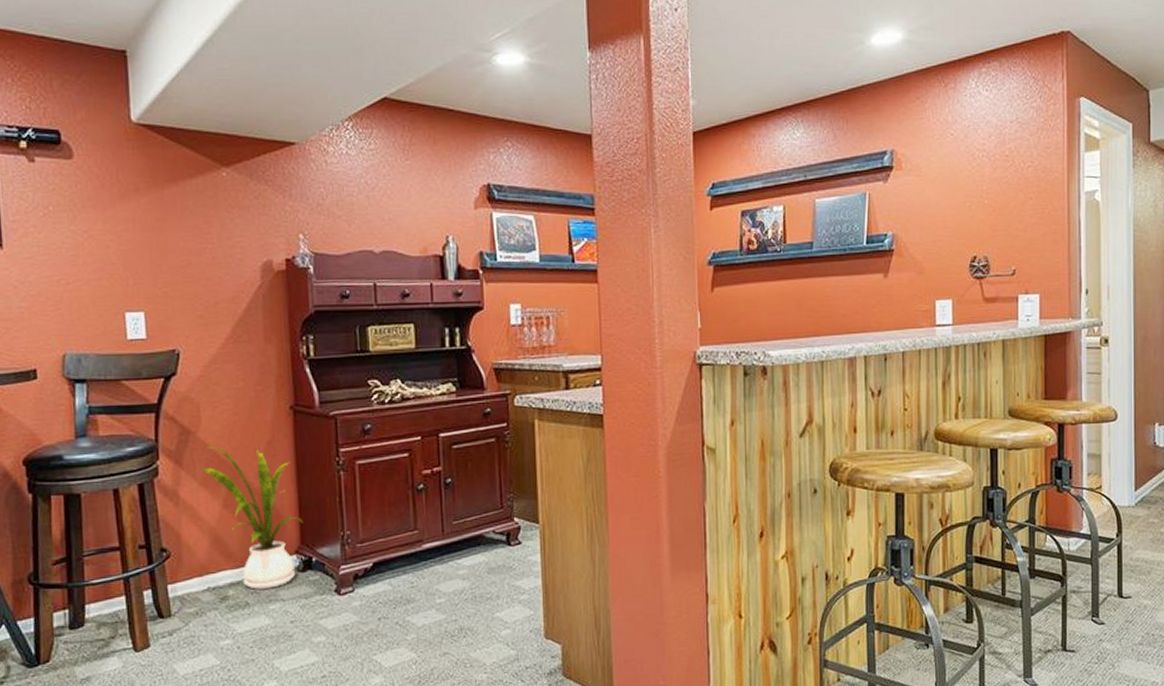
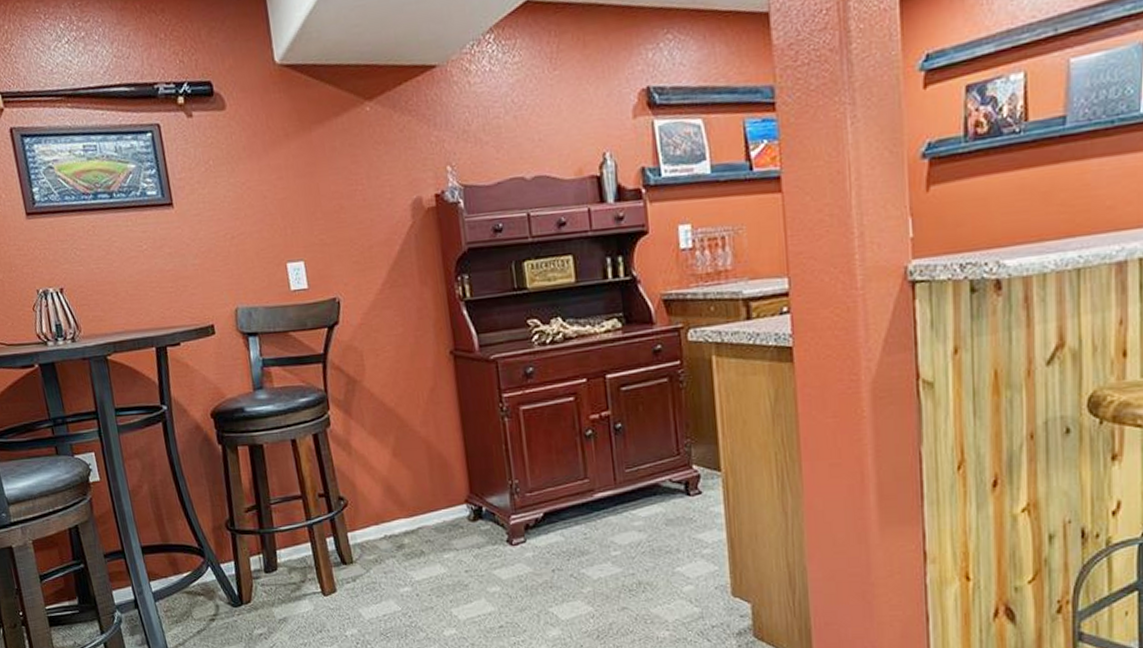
house plant: present [203,446,303,589] -> none [371,395,471,538]

